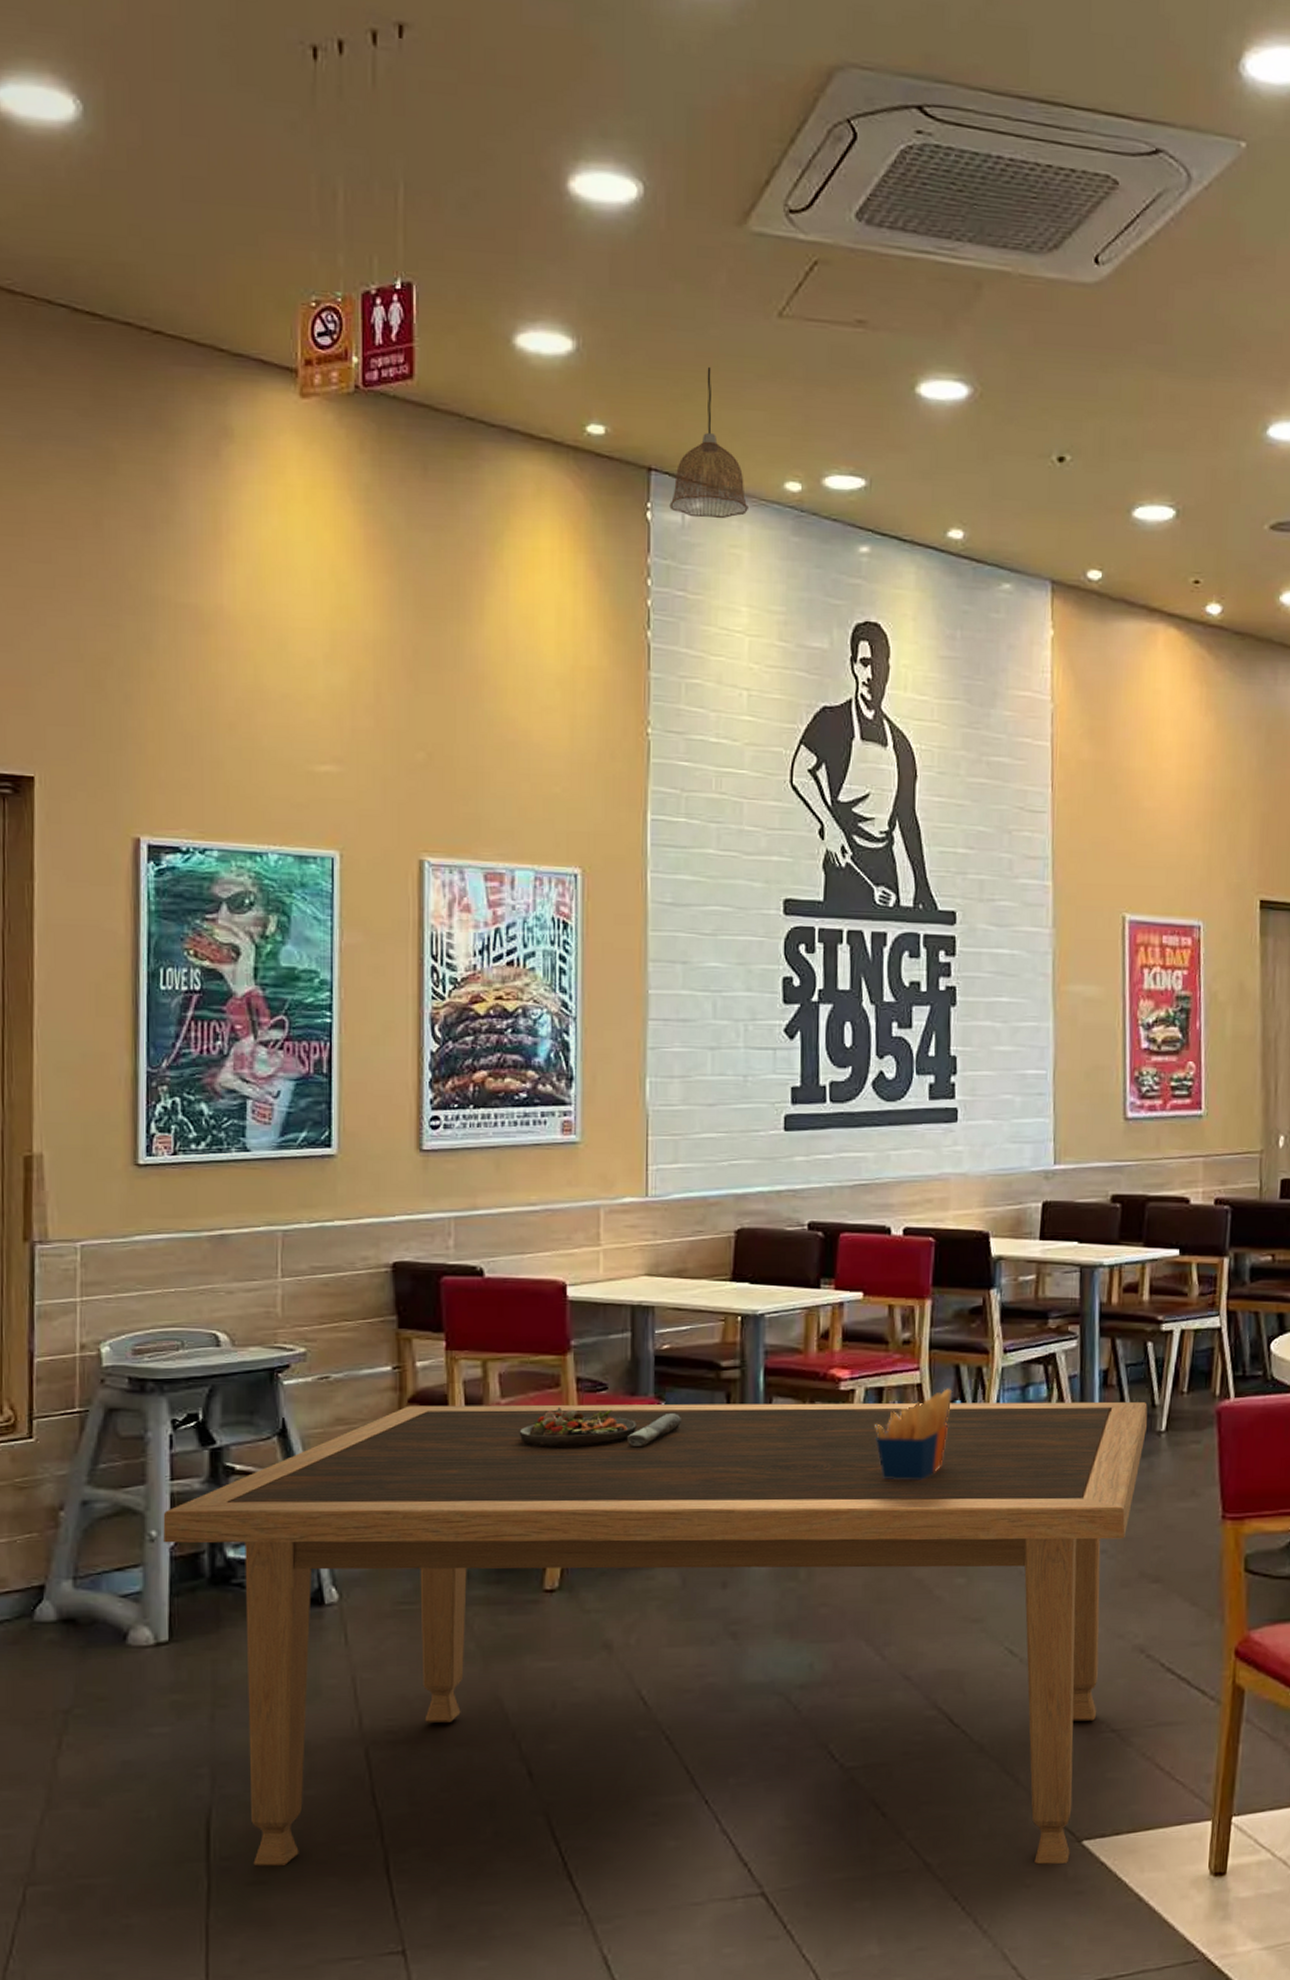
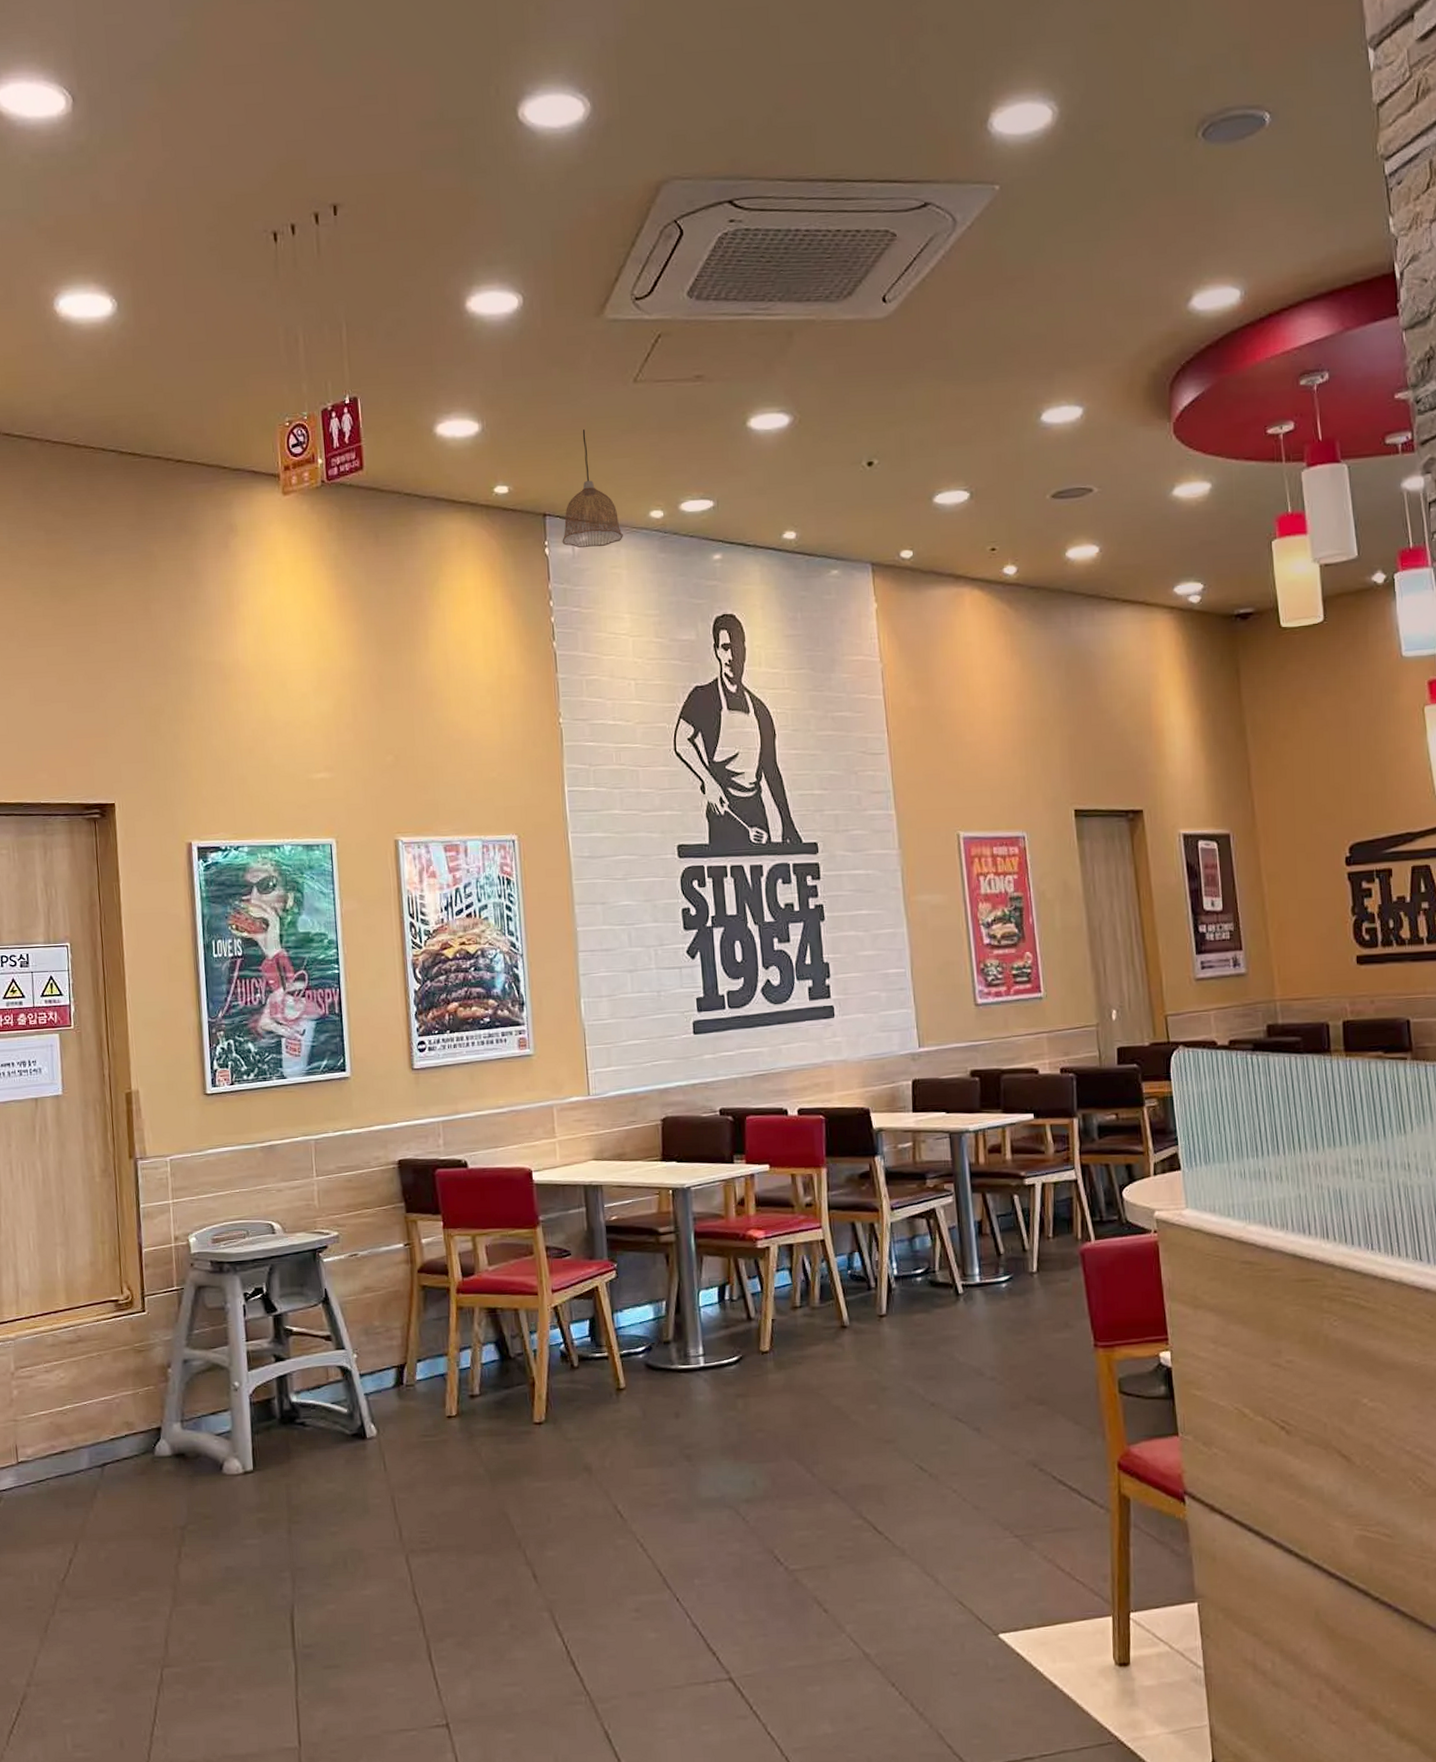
dining table: present [163,1401,1148,1867] -> none [242,1247,1021,1655]
food plate: present [519,1407,682,1447] -> none [504,1271,632,1305]
french fries: present [875,1388,953,1480] -> none [789,1243,851,1322]

